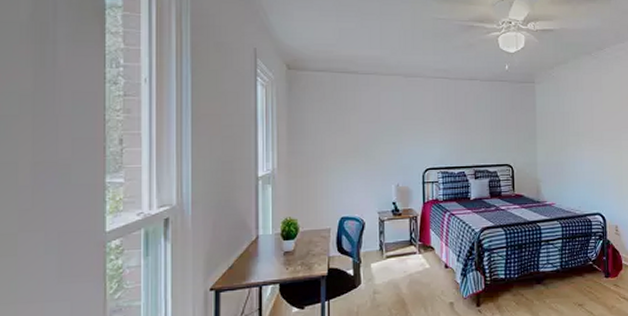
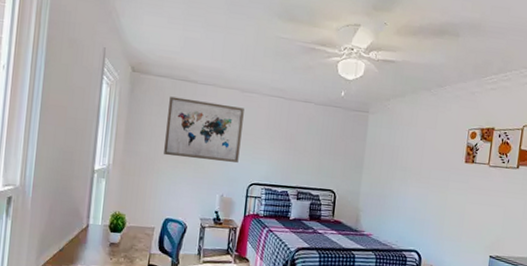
wall art: none [331,90,410,152] -> present [164,96,244,163]

